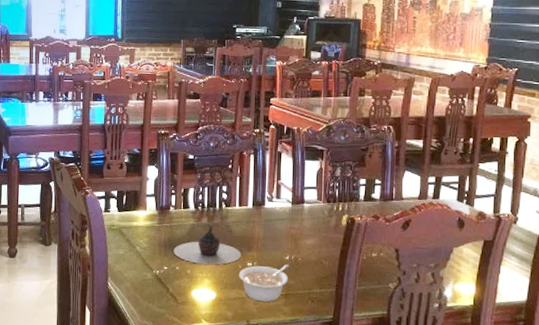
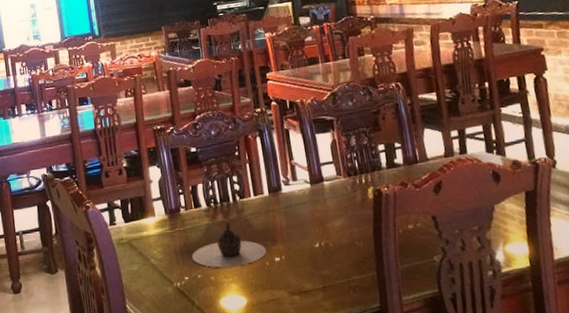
legume: present [238,264,289,302] -> none [267,253,324,301]

